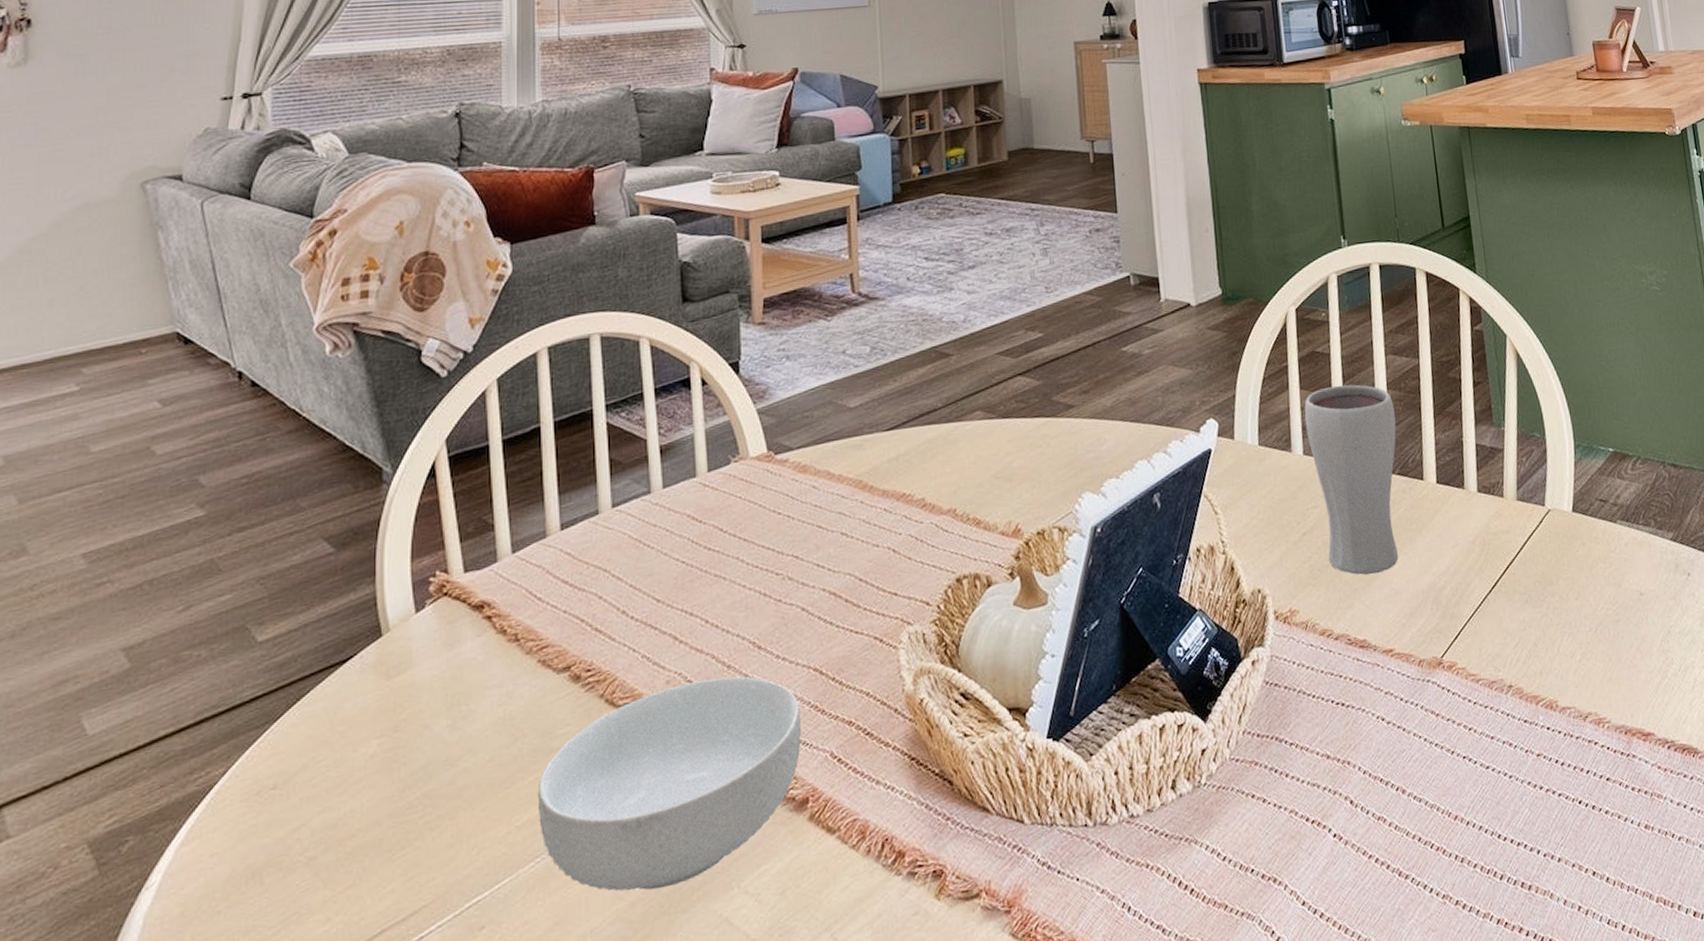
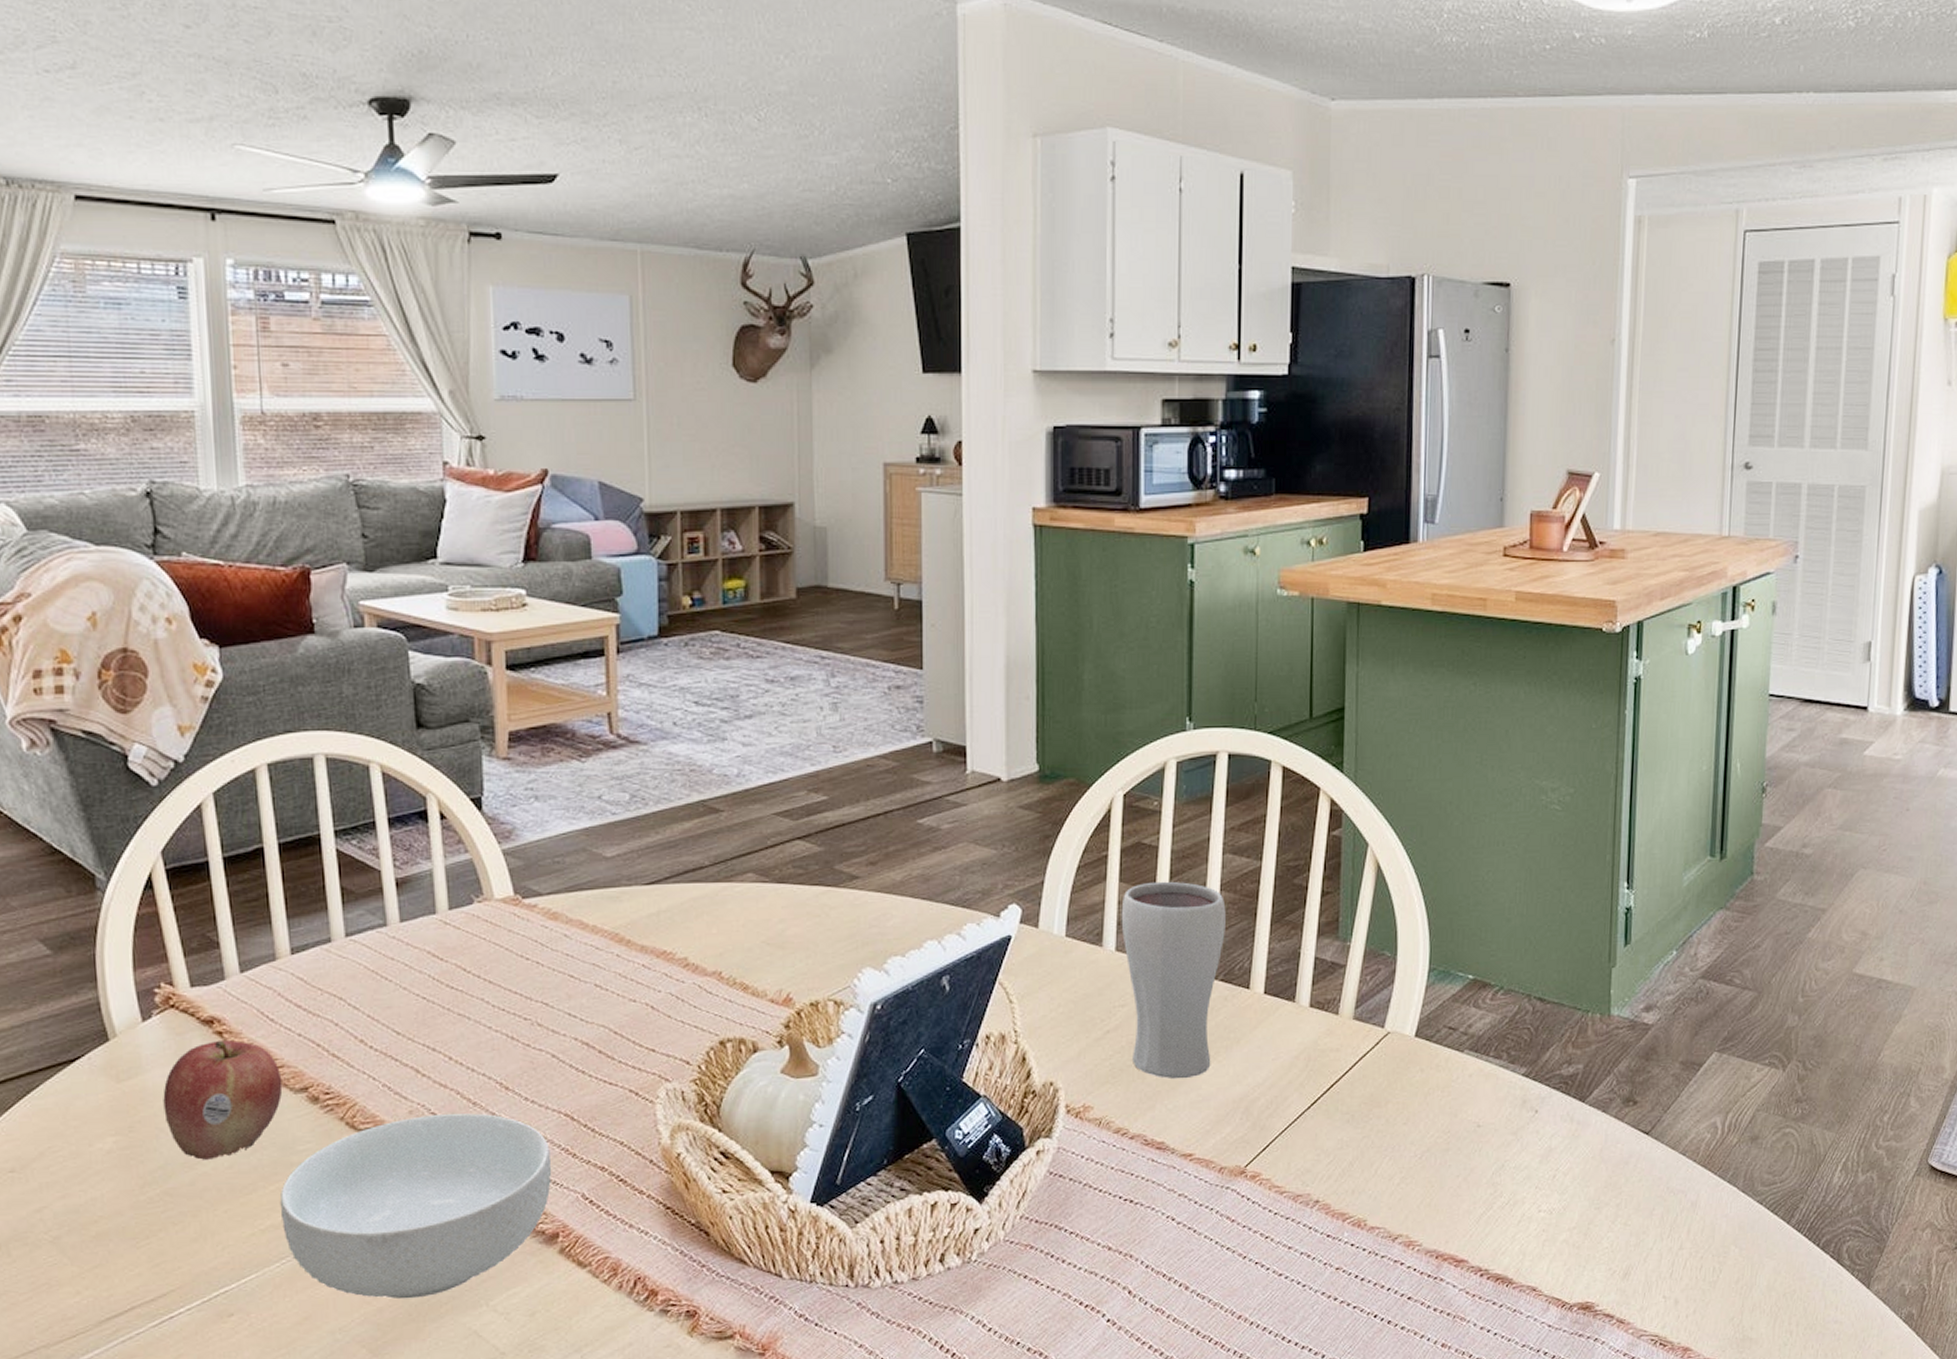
fruit: none [430,623,546,755] -> present [163,1040,283,1160]

